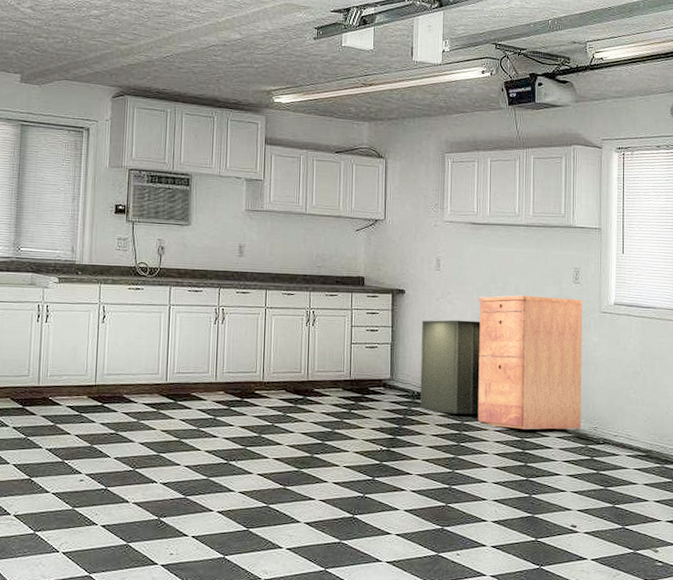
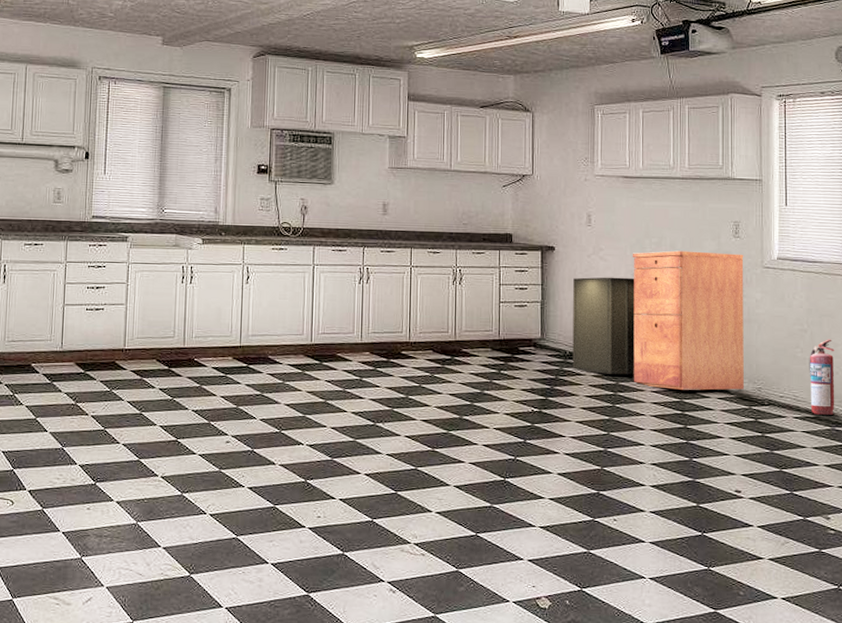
fire extinguisher: none [641,381,665,453] -> present [809,339,835,415]

